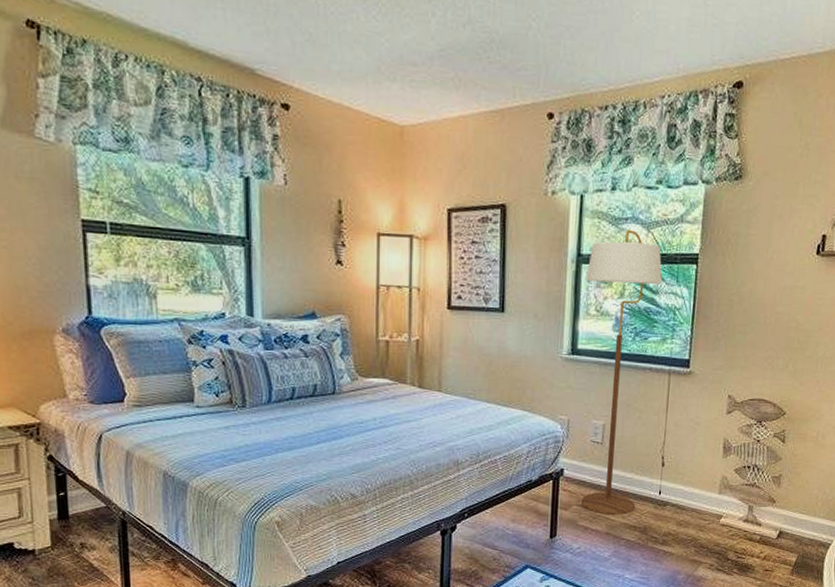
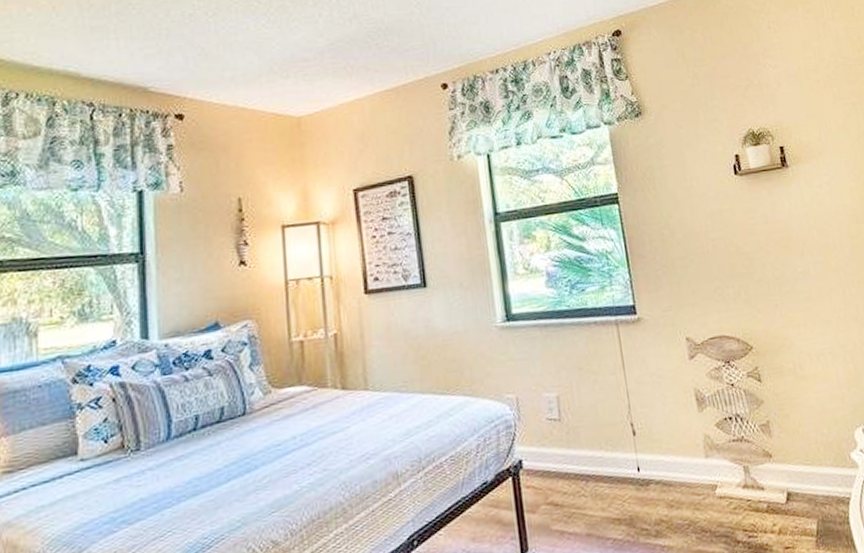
floor lamp: present [581,229,662,515] -> none [507,180,615,511]

